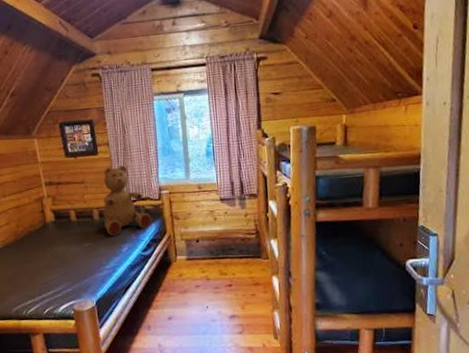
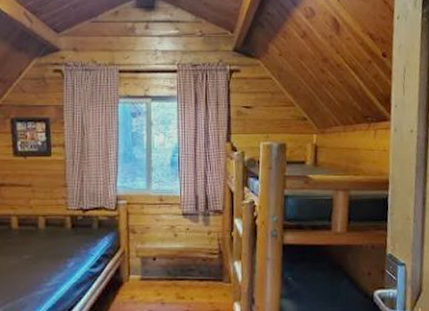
teddy bear: present [103,165,152,236] -> none [50,170,105,249]

